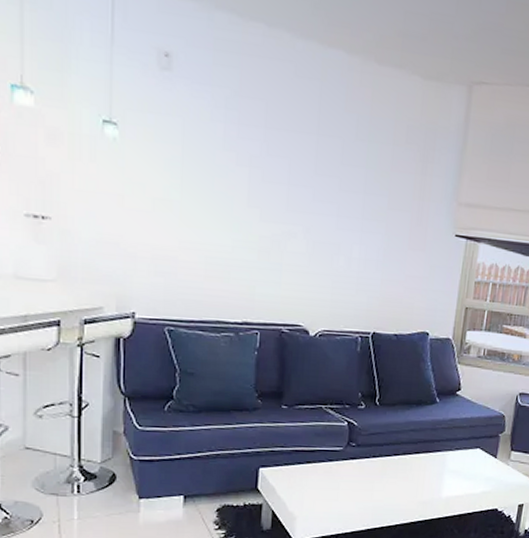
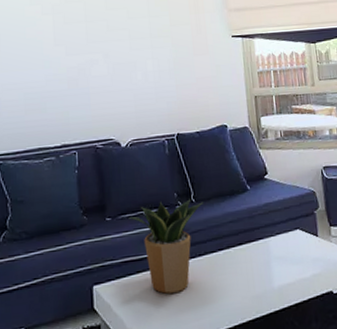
potted plant: none [306,398,387,487] -> present [128,199,203,294]

